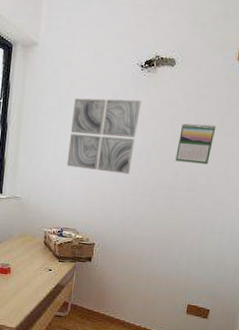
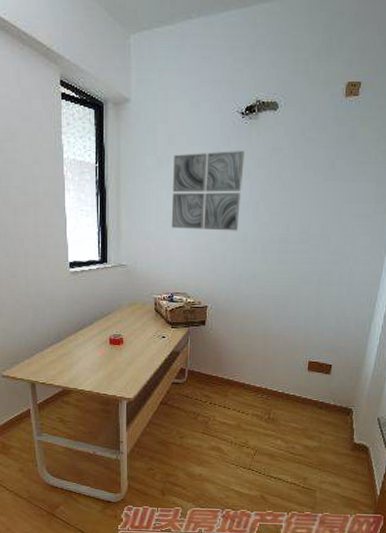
calendar: present [175,123,217,165] -> none [285,170,327,213]

